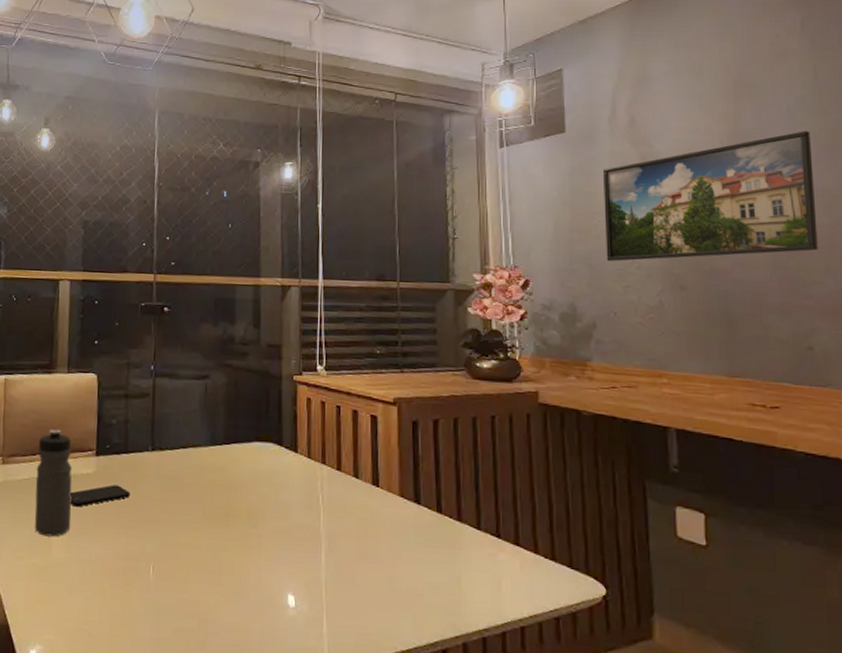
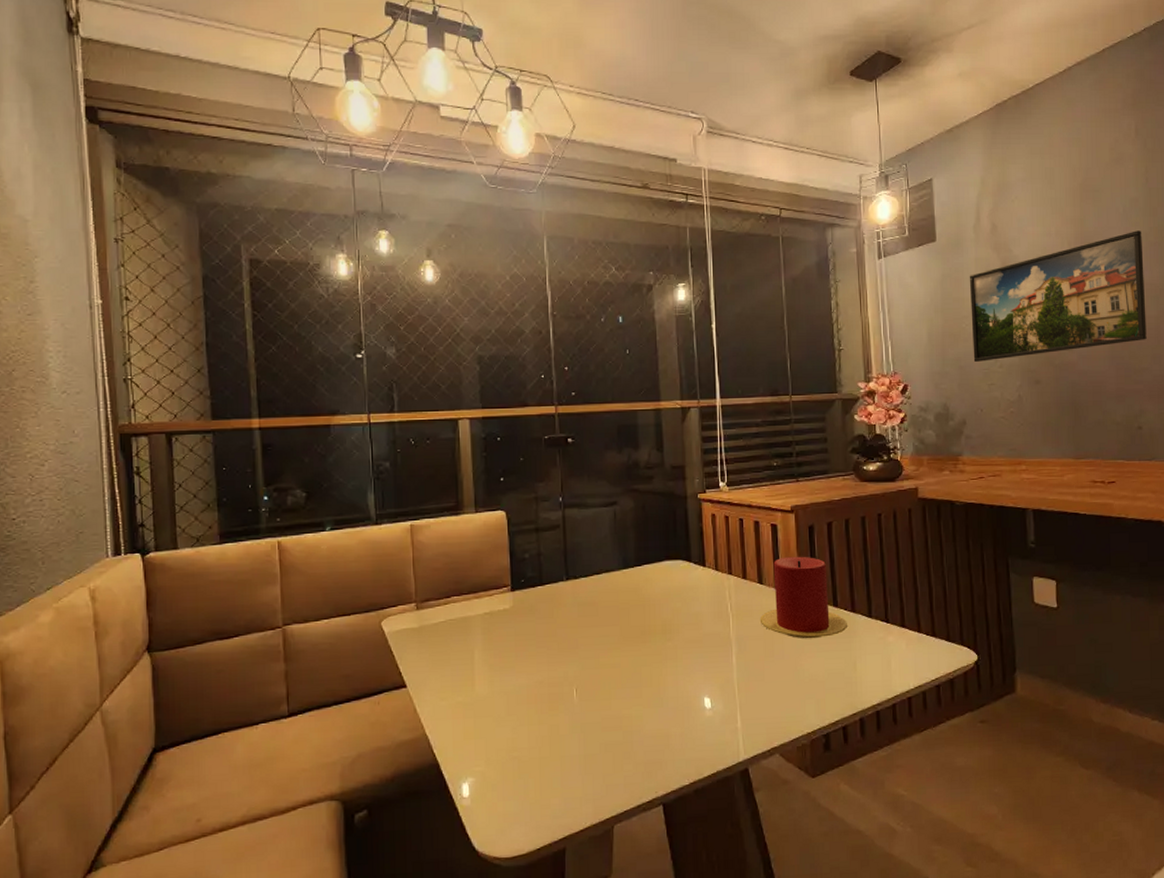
water bottle: present [34,429,72,537] -> none [452,569,492,675]
smartphone: present [70,485,131,507] -> none [489,617,549,643]
candle: none [353,451,452,546] -> present [759,556,847,639]

